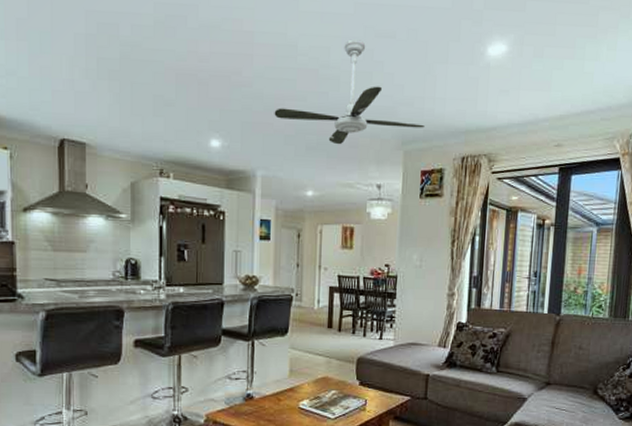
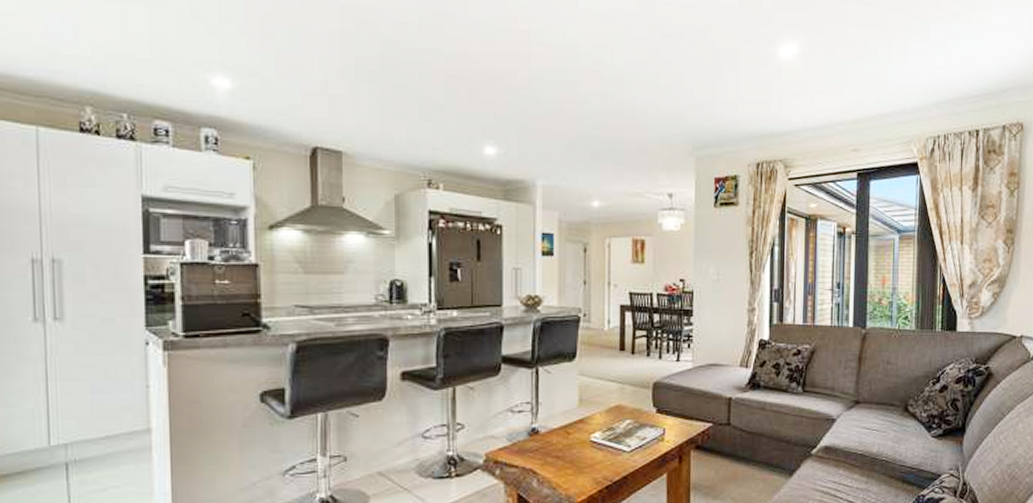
ceiling fan: present [274,39,425,145] -> none [554,39,717,151]

